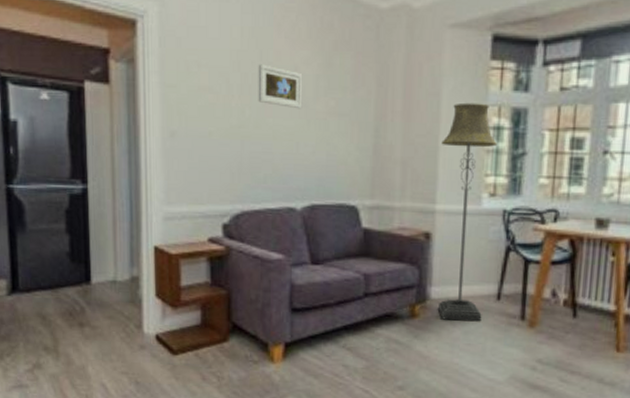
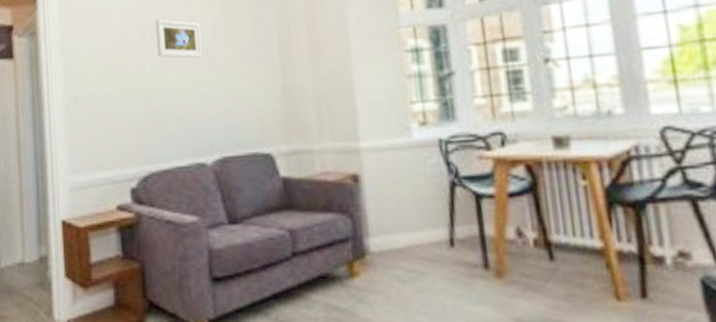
floor lamp: present [438,102,497,321] -> none [355,26,436,277]

